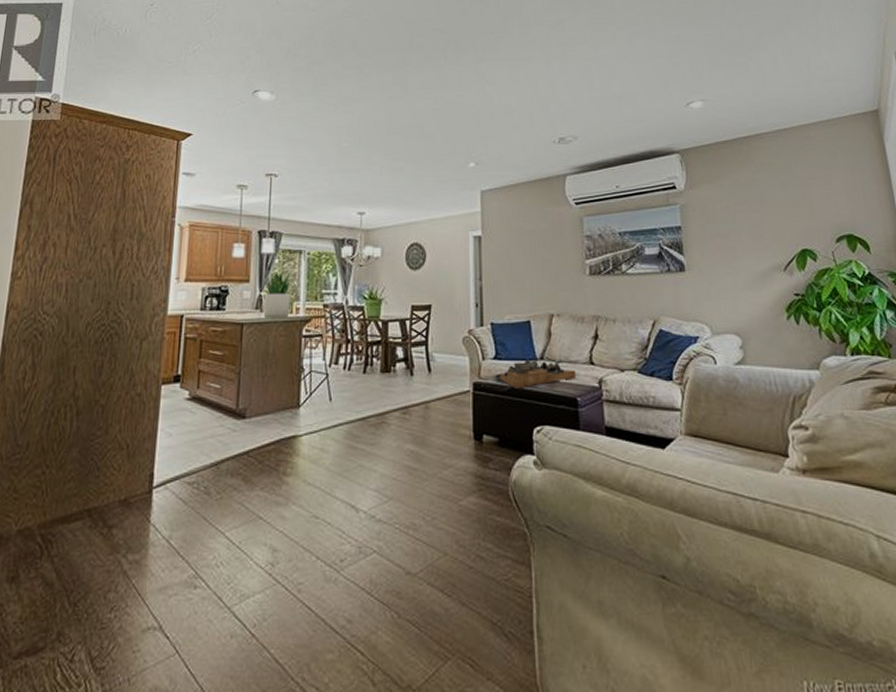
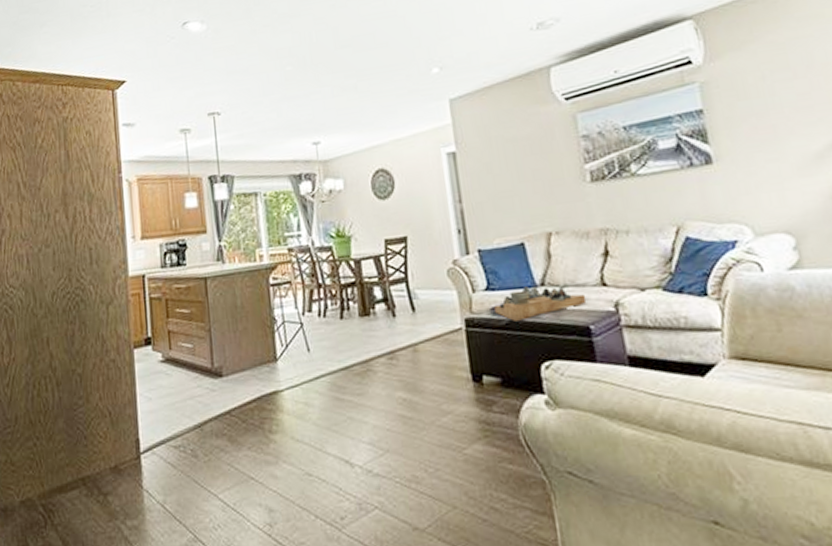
planter: present [263,272,291,319] -> none [223,217,253,271]

